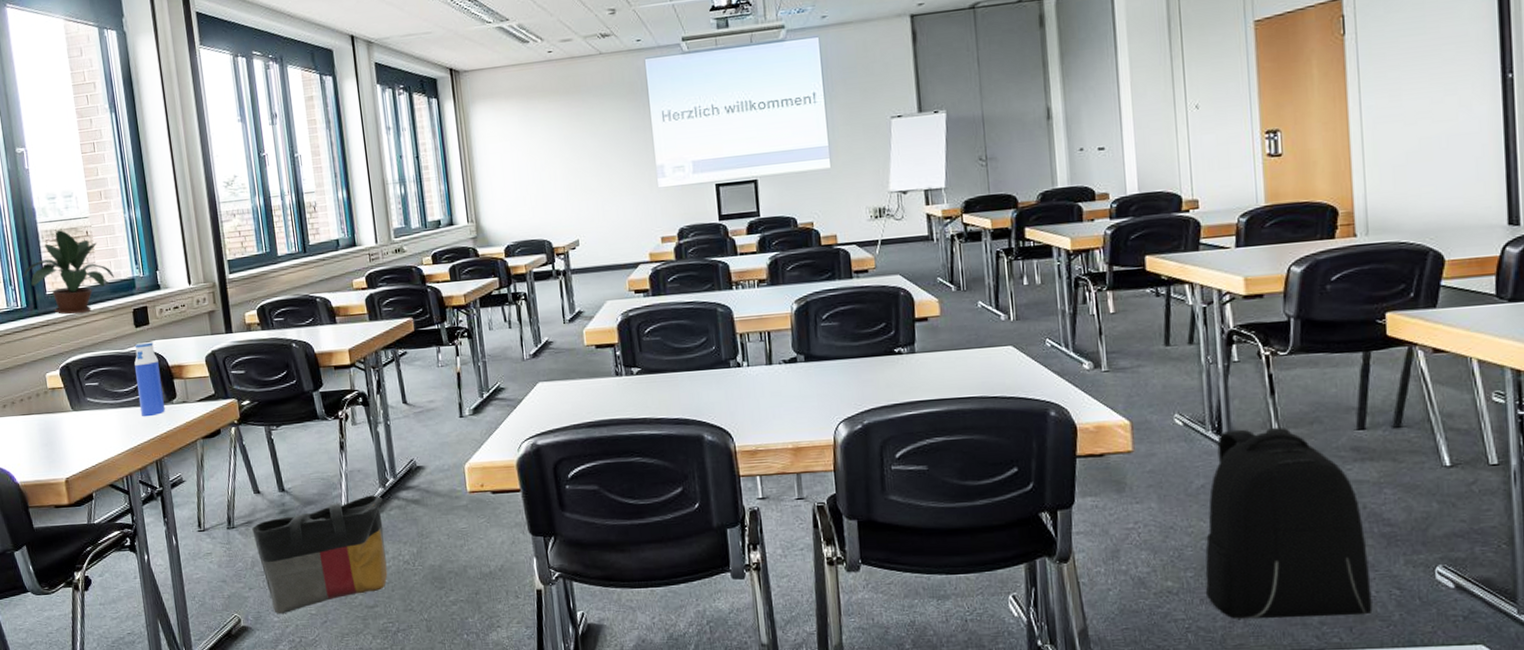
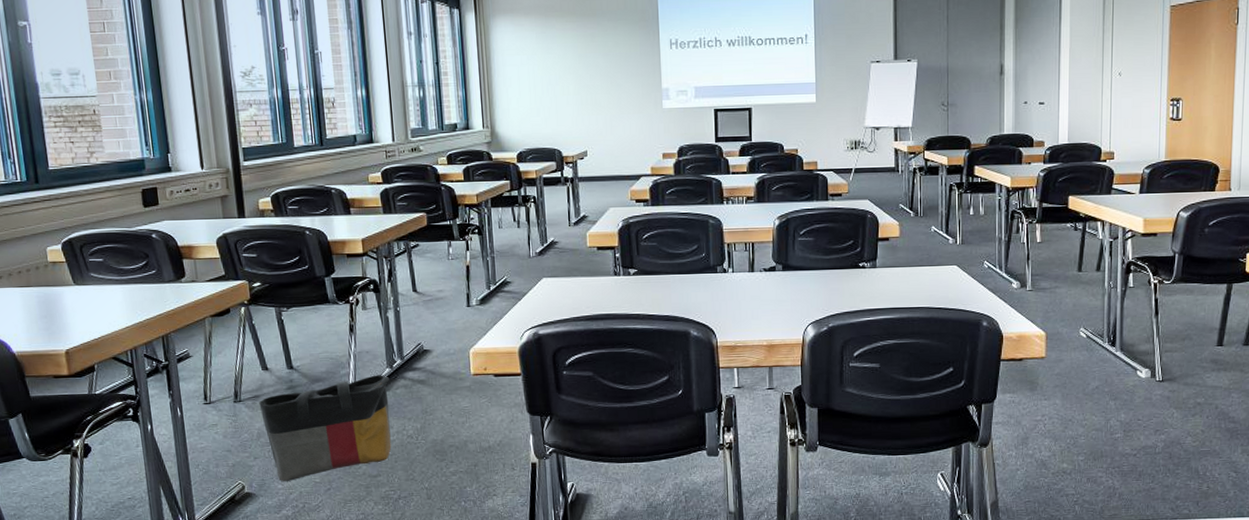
potted plant: present [21,230,114,314] -> none [21,107,123,191]
water bottle: present [134,342,165,417] -> none [142,222,173,294]
backpack: present [1205,427,1373,619] -> none [1091,341,1216,494]

